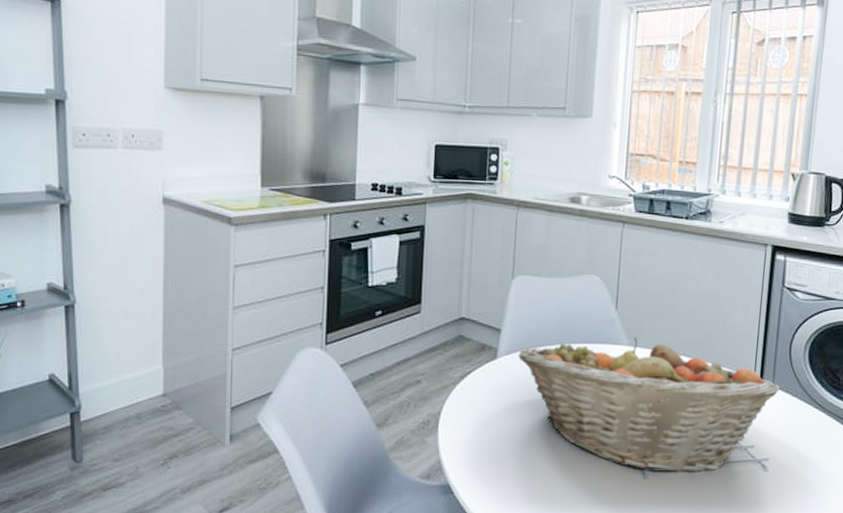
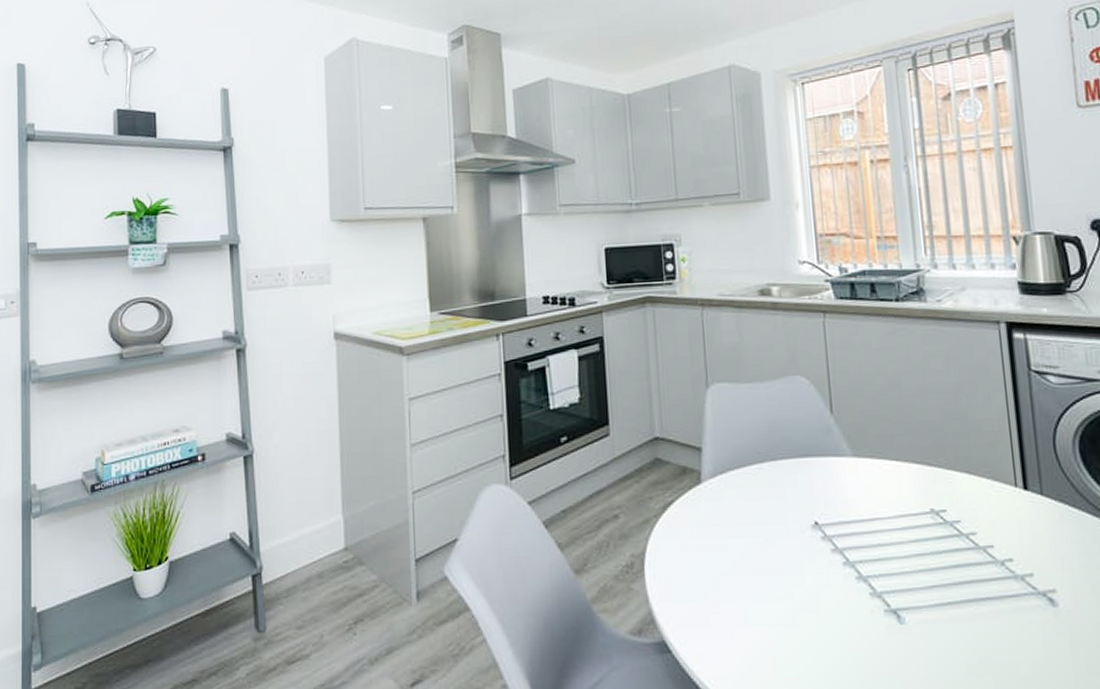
fruit basket: present [519,337,780,473] -> none [726,446,1051,615]

